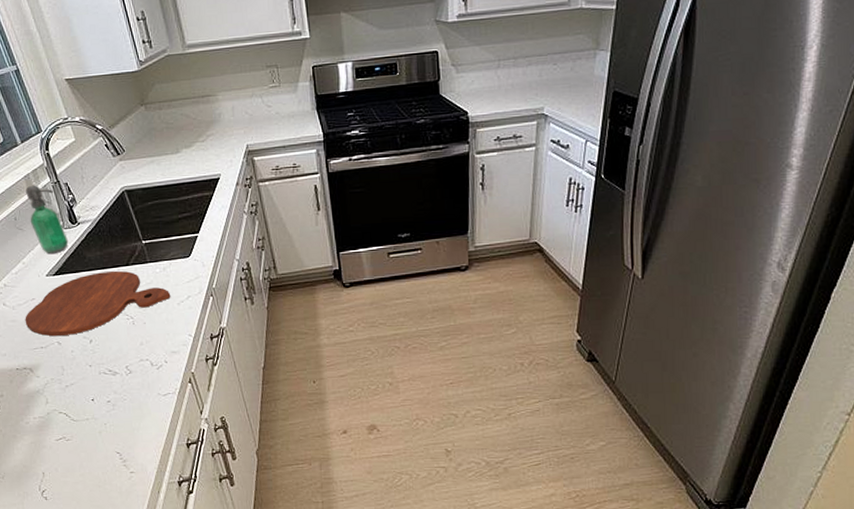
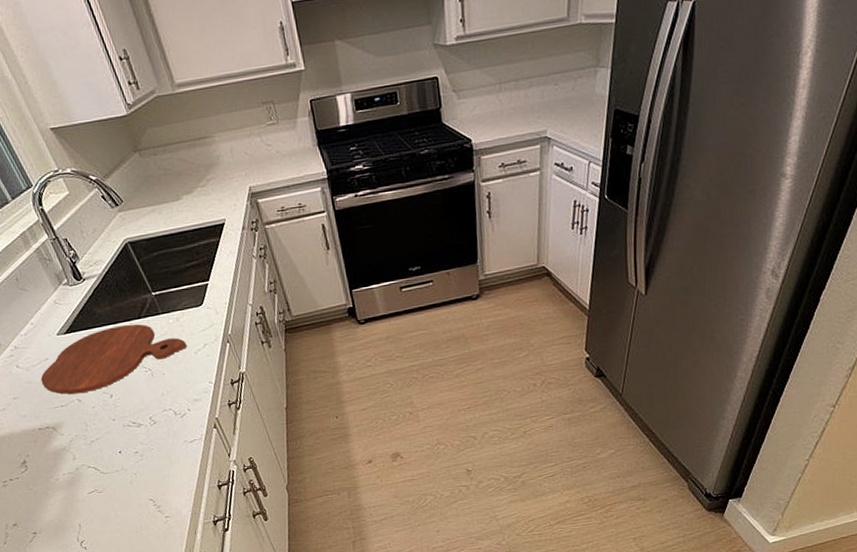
soap dispenser: present [26,185,68,255] -> none [23,242,76,313]

